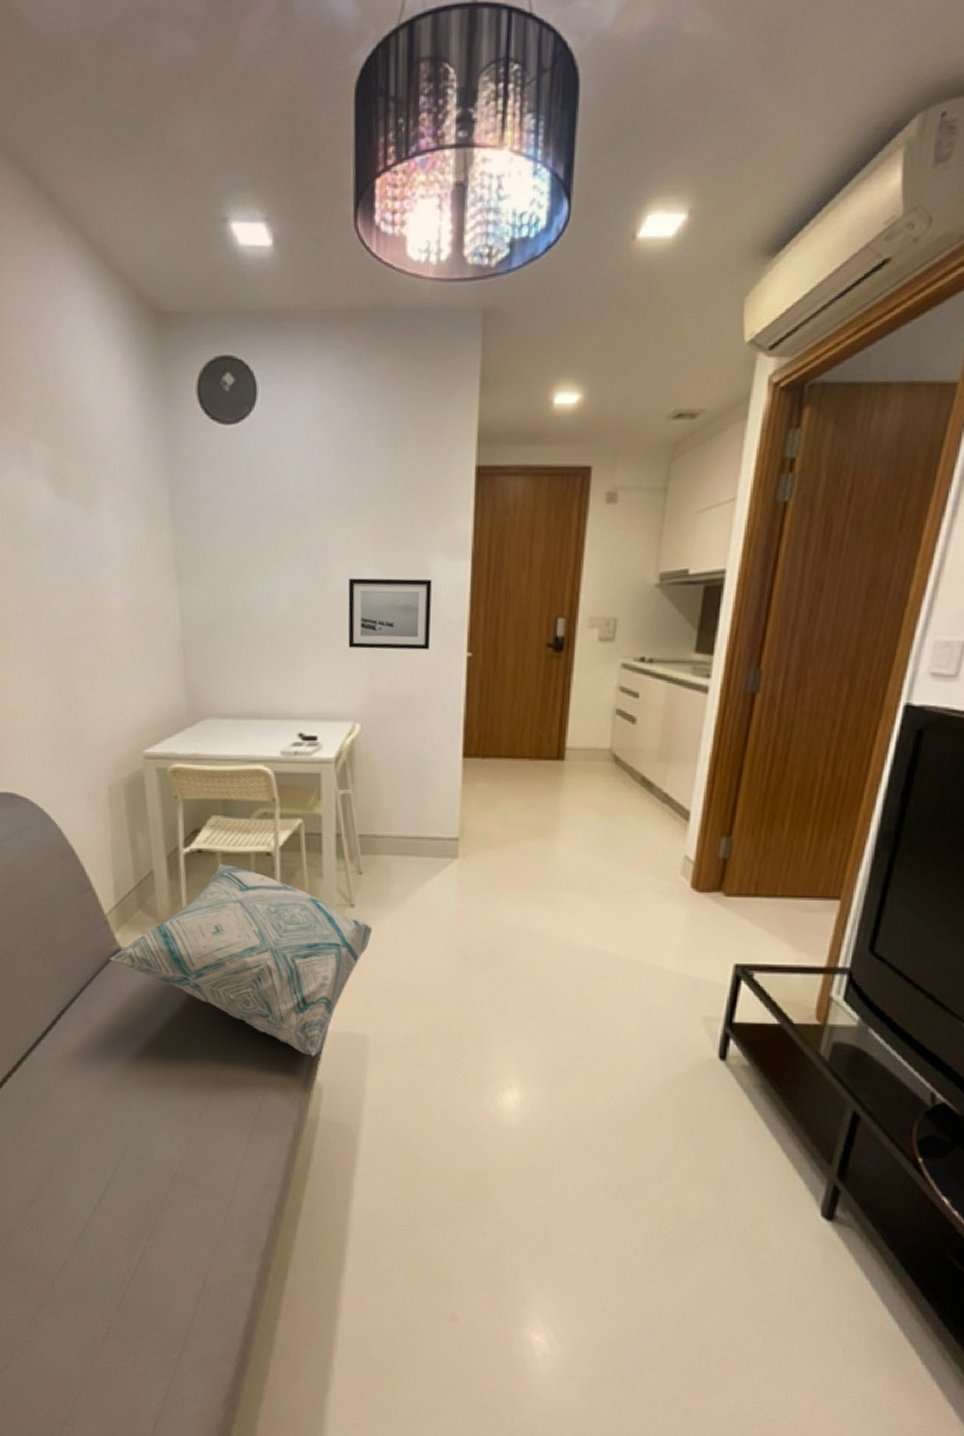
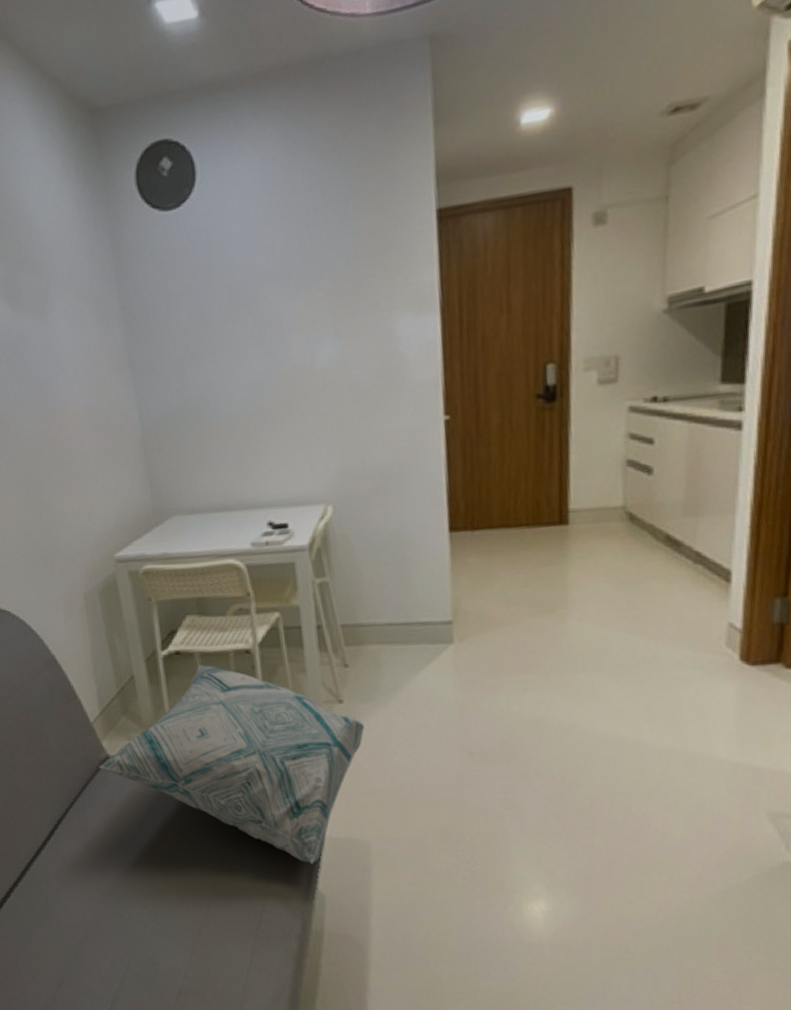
wall art: present [348,578,432,650] -> none [307,341,402,426]

